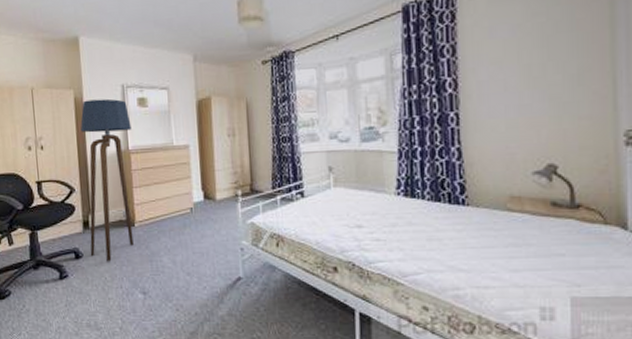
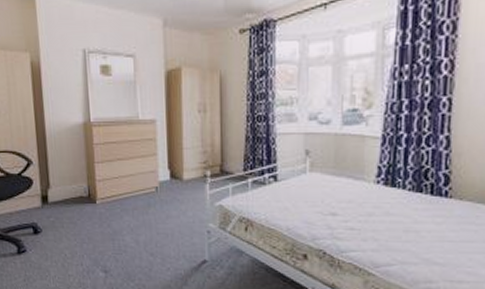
floor lamp: present [80,98,134,261] -> none [38,64,95,238]

